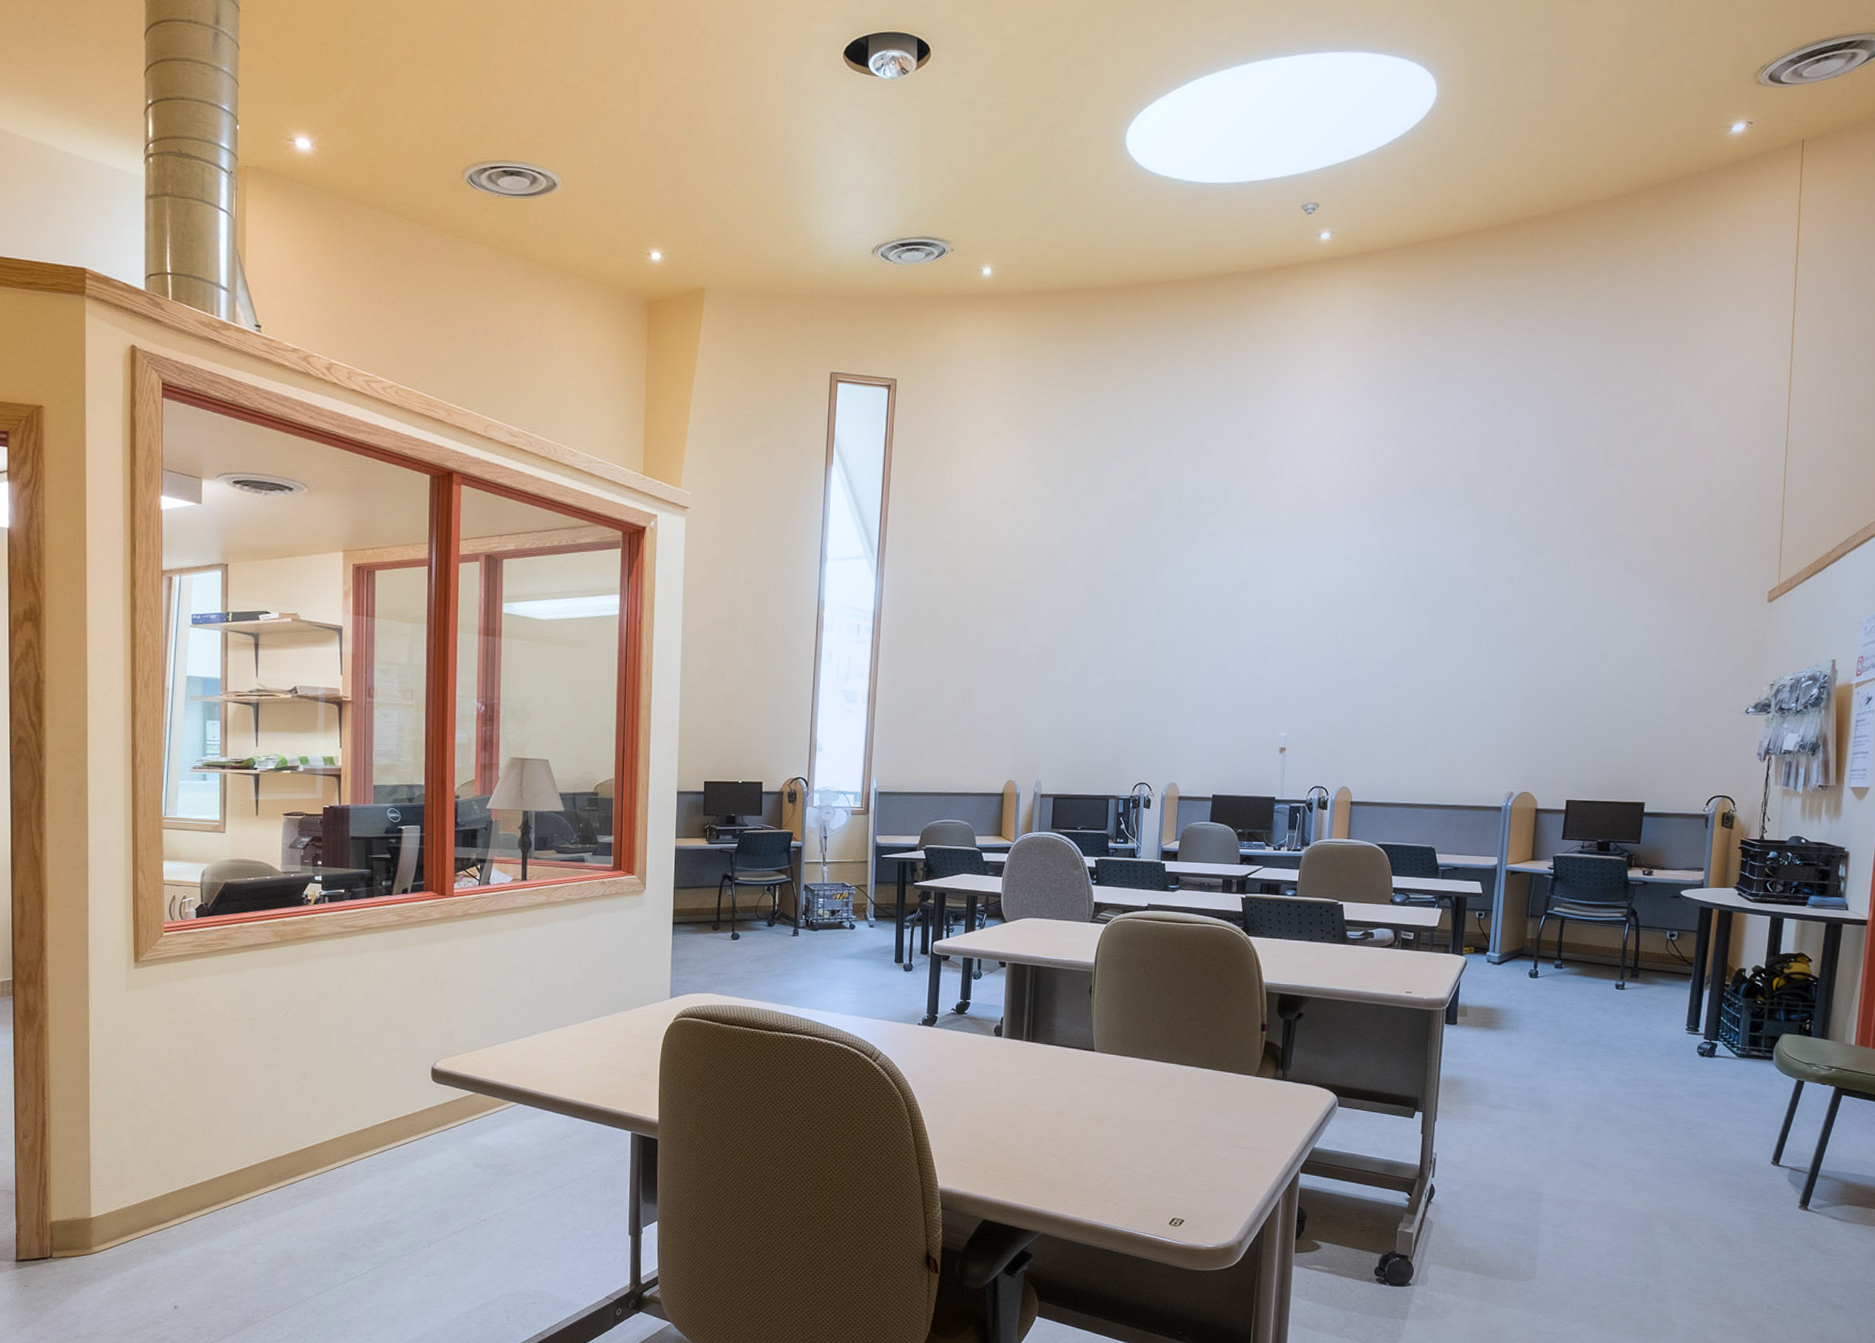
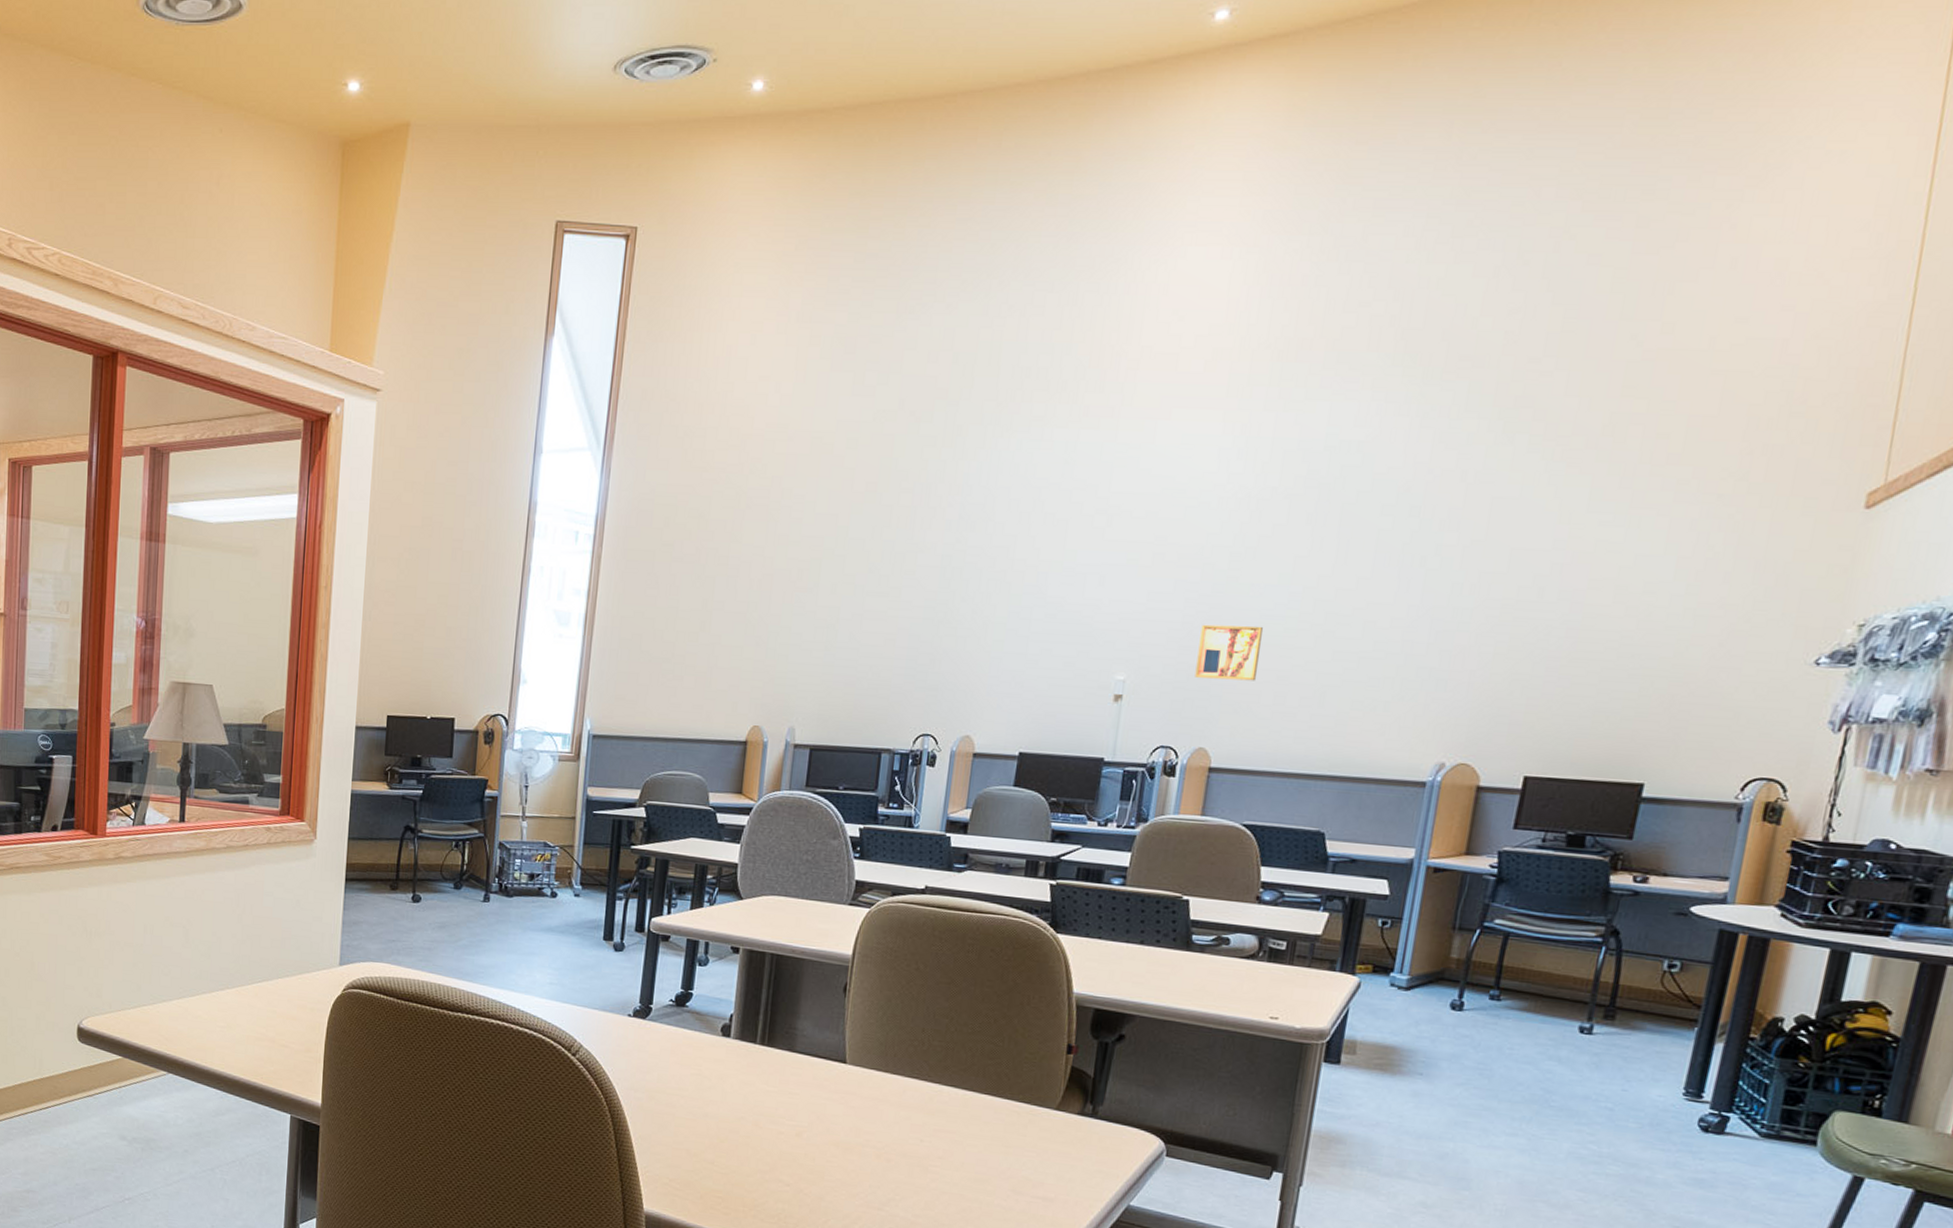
wall art: none [1336,692,1382,735] -> present [1195,624,1263,681]

